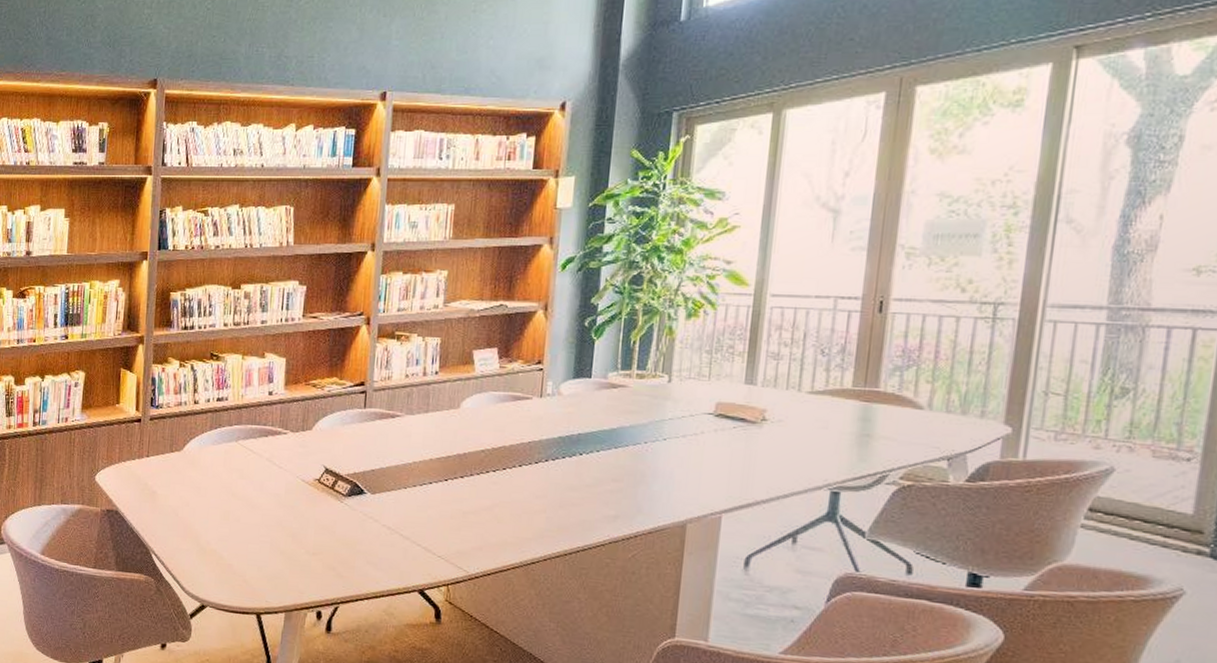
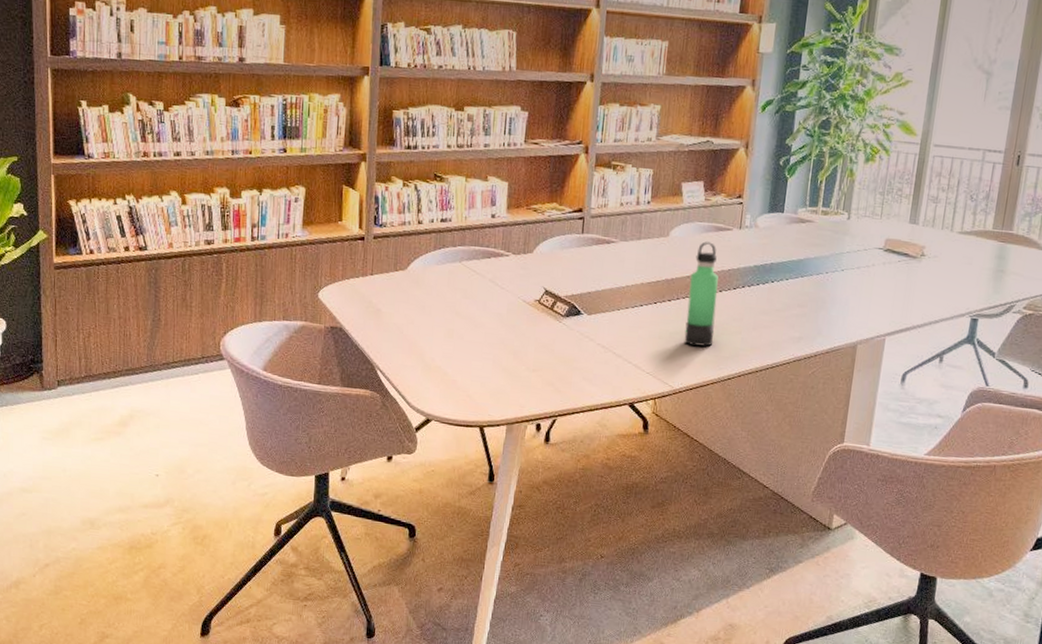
thermos bottle: none [479,412,517,527] -> present [684,241,719,347]

